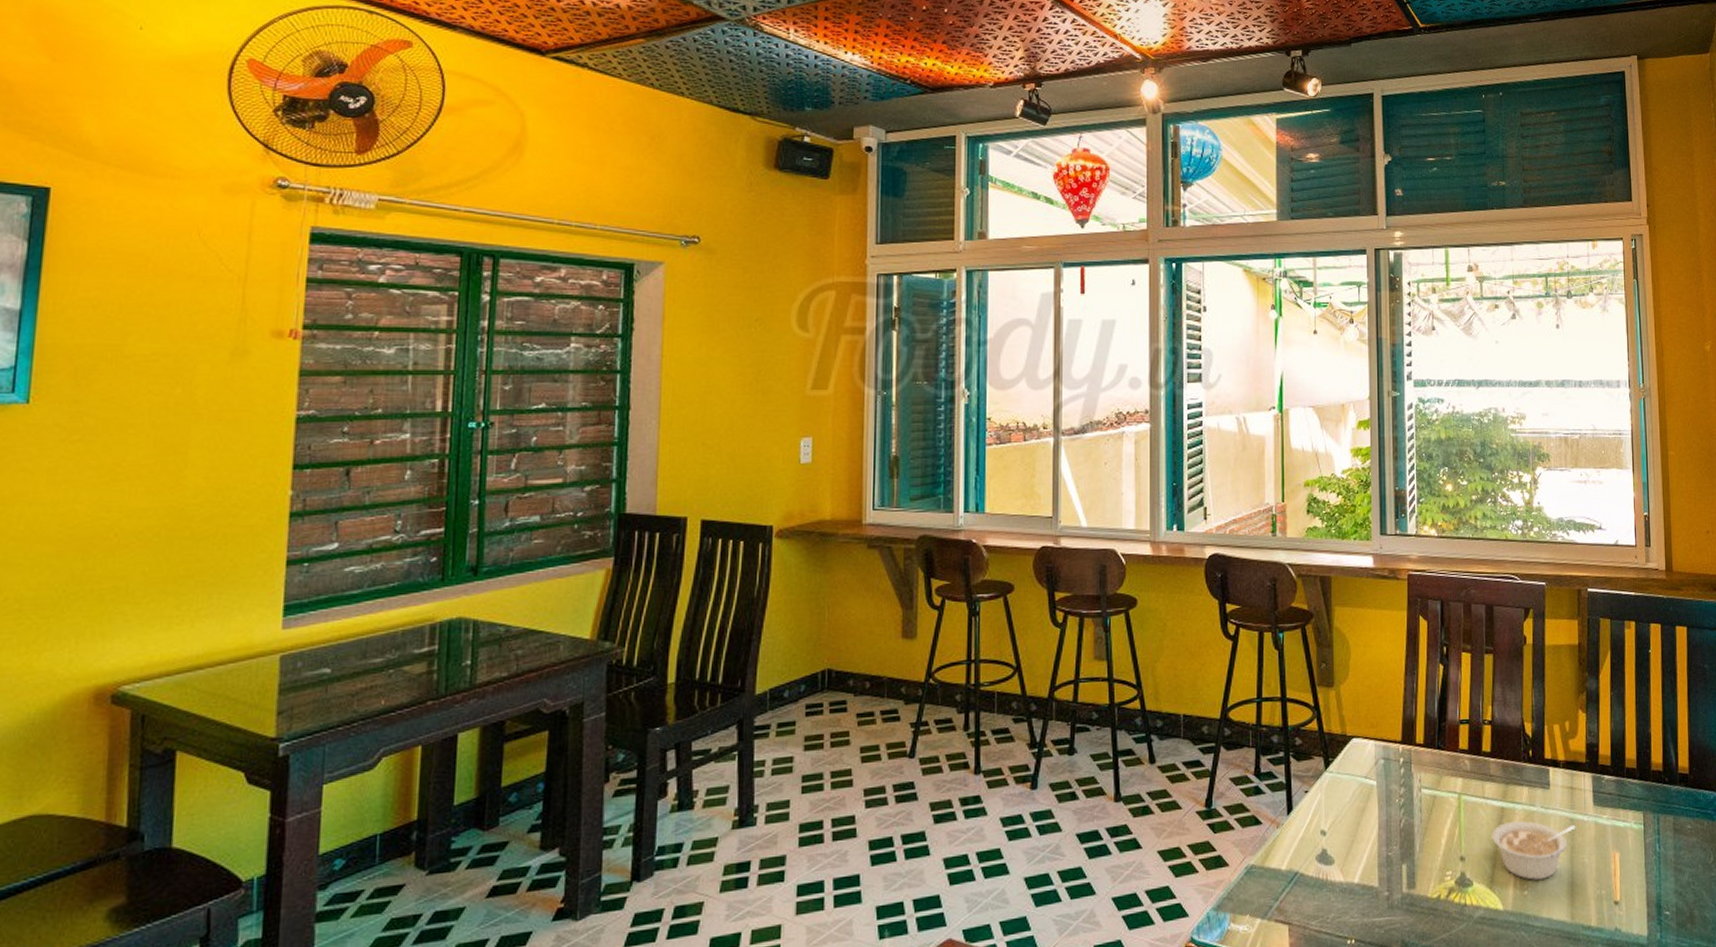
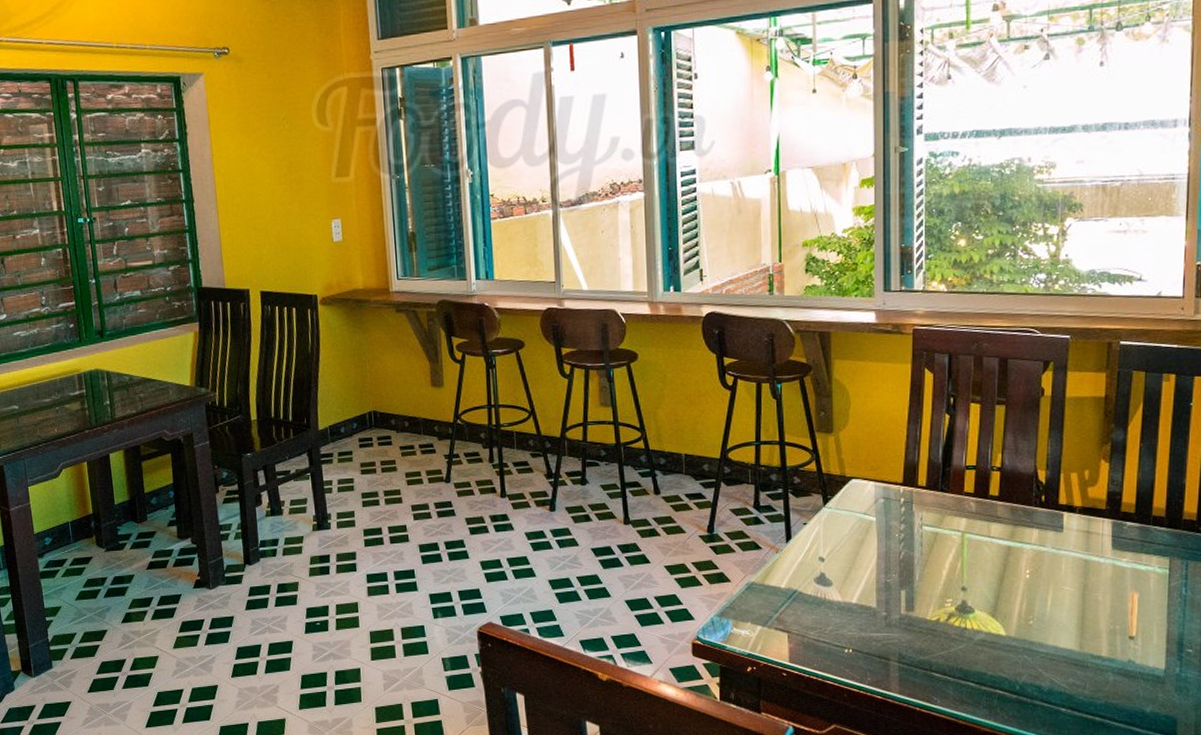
legume: present [1492,820,1576,880] -> none [997,559,1091,612]

